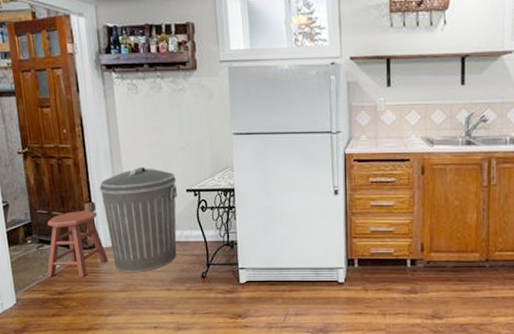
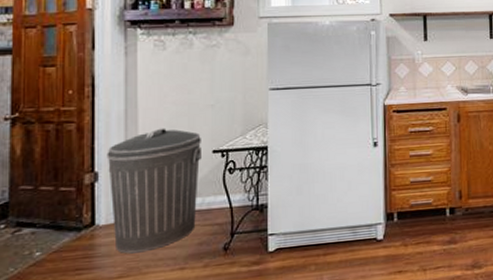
stool: present [47,210,109,278] -> none [21,181,108,271]

